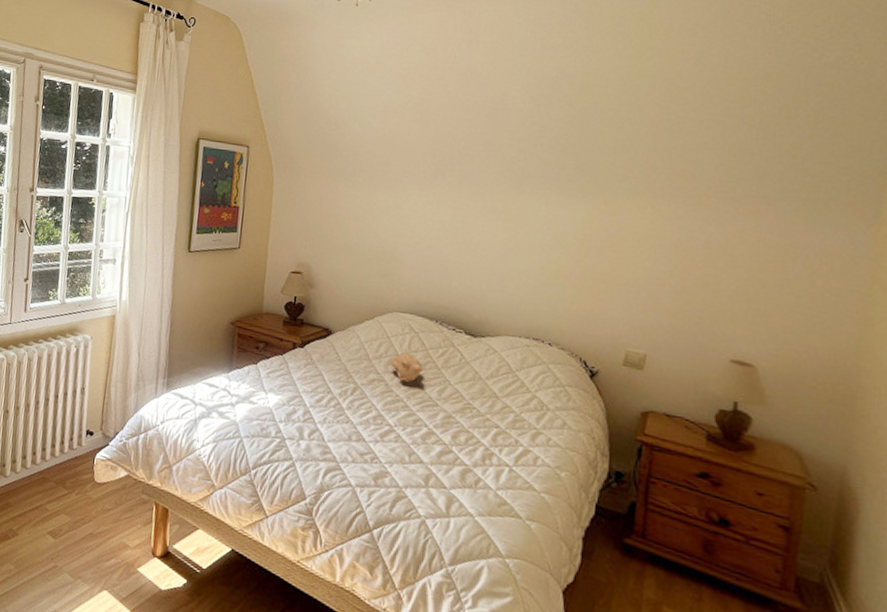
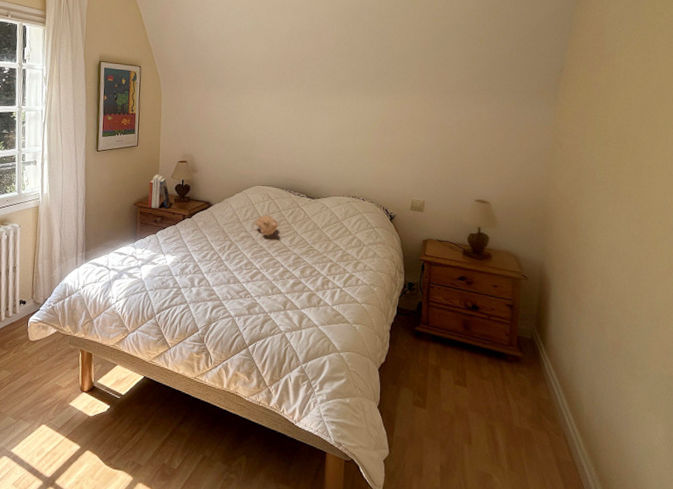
books: none [249,286,279,333] -> present [148,174,171,209]

